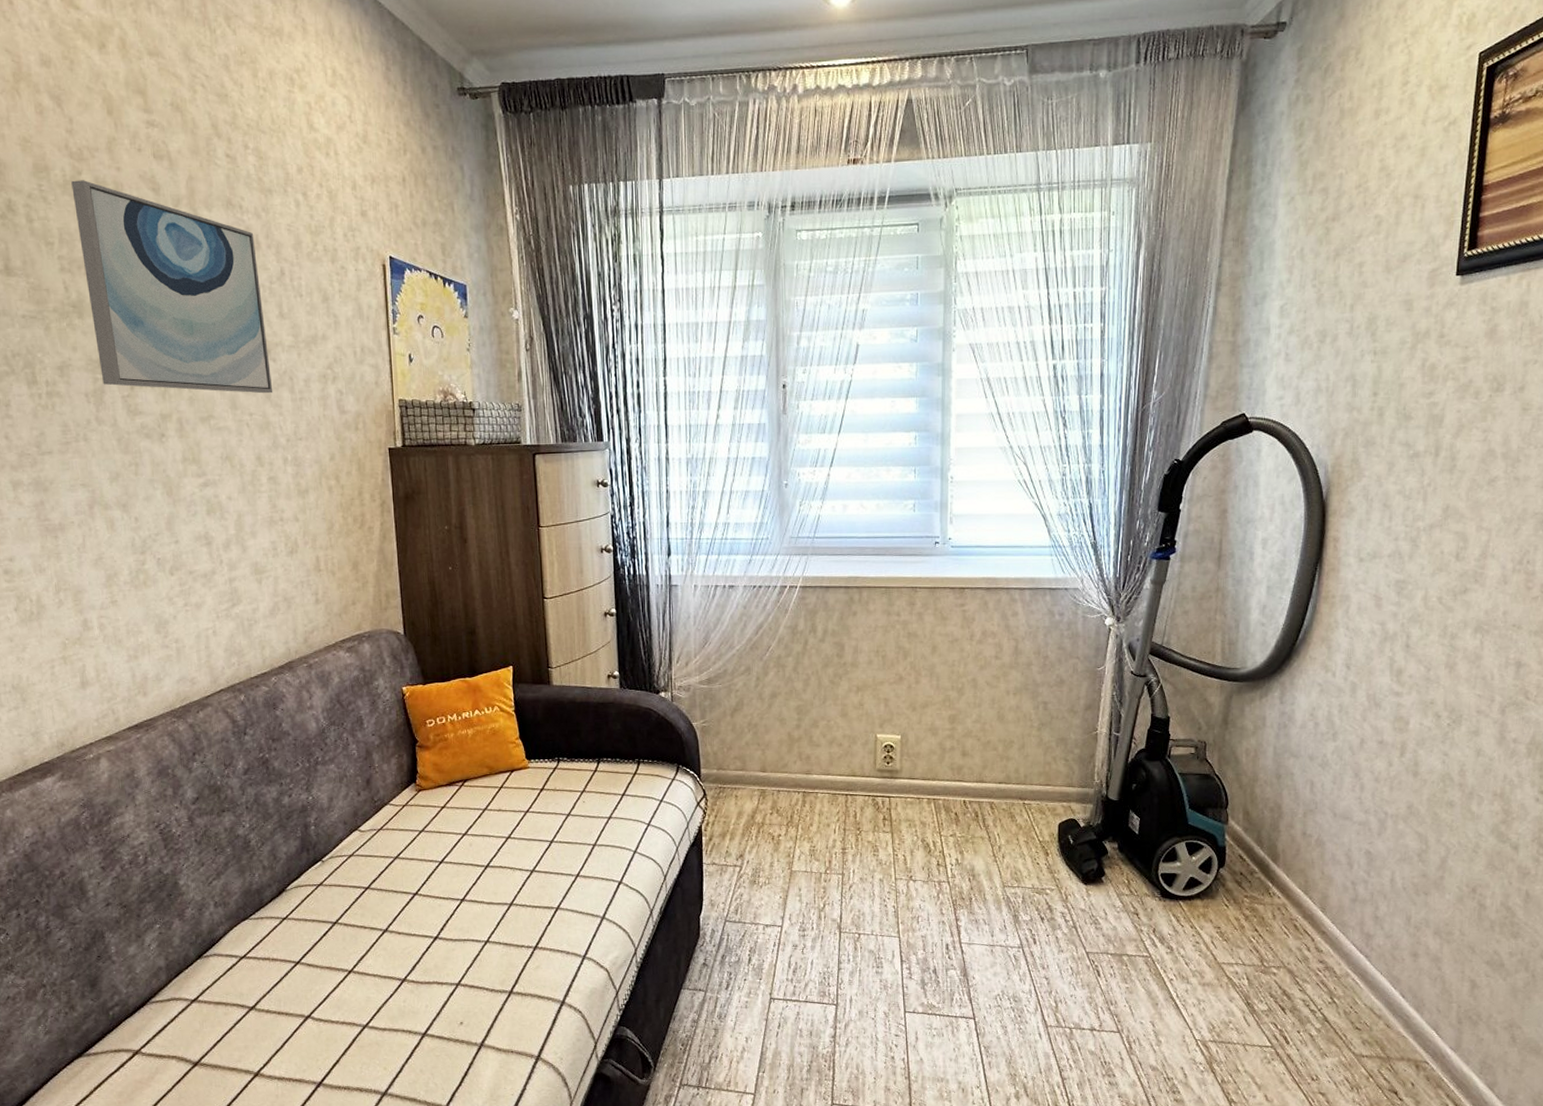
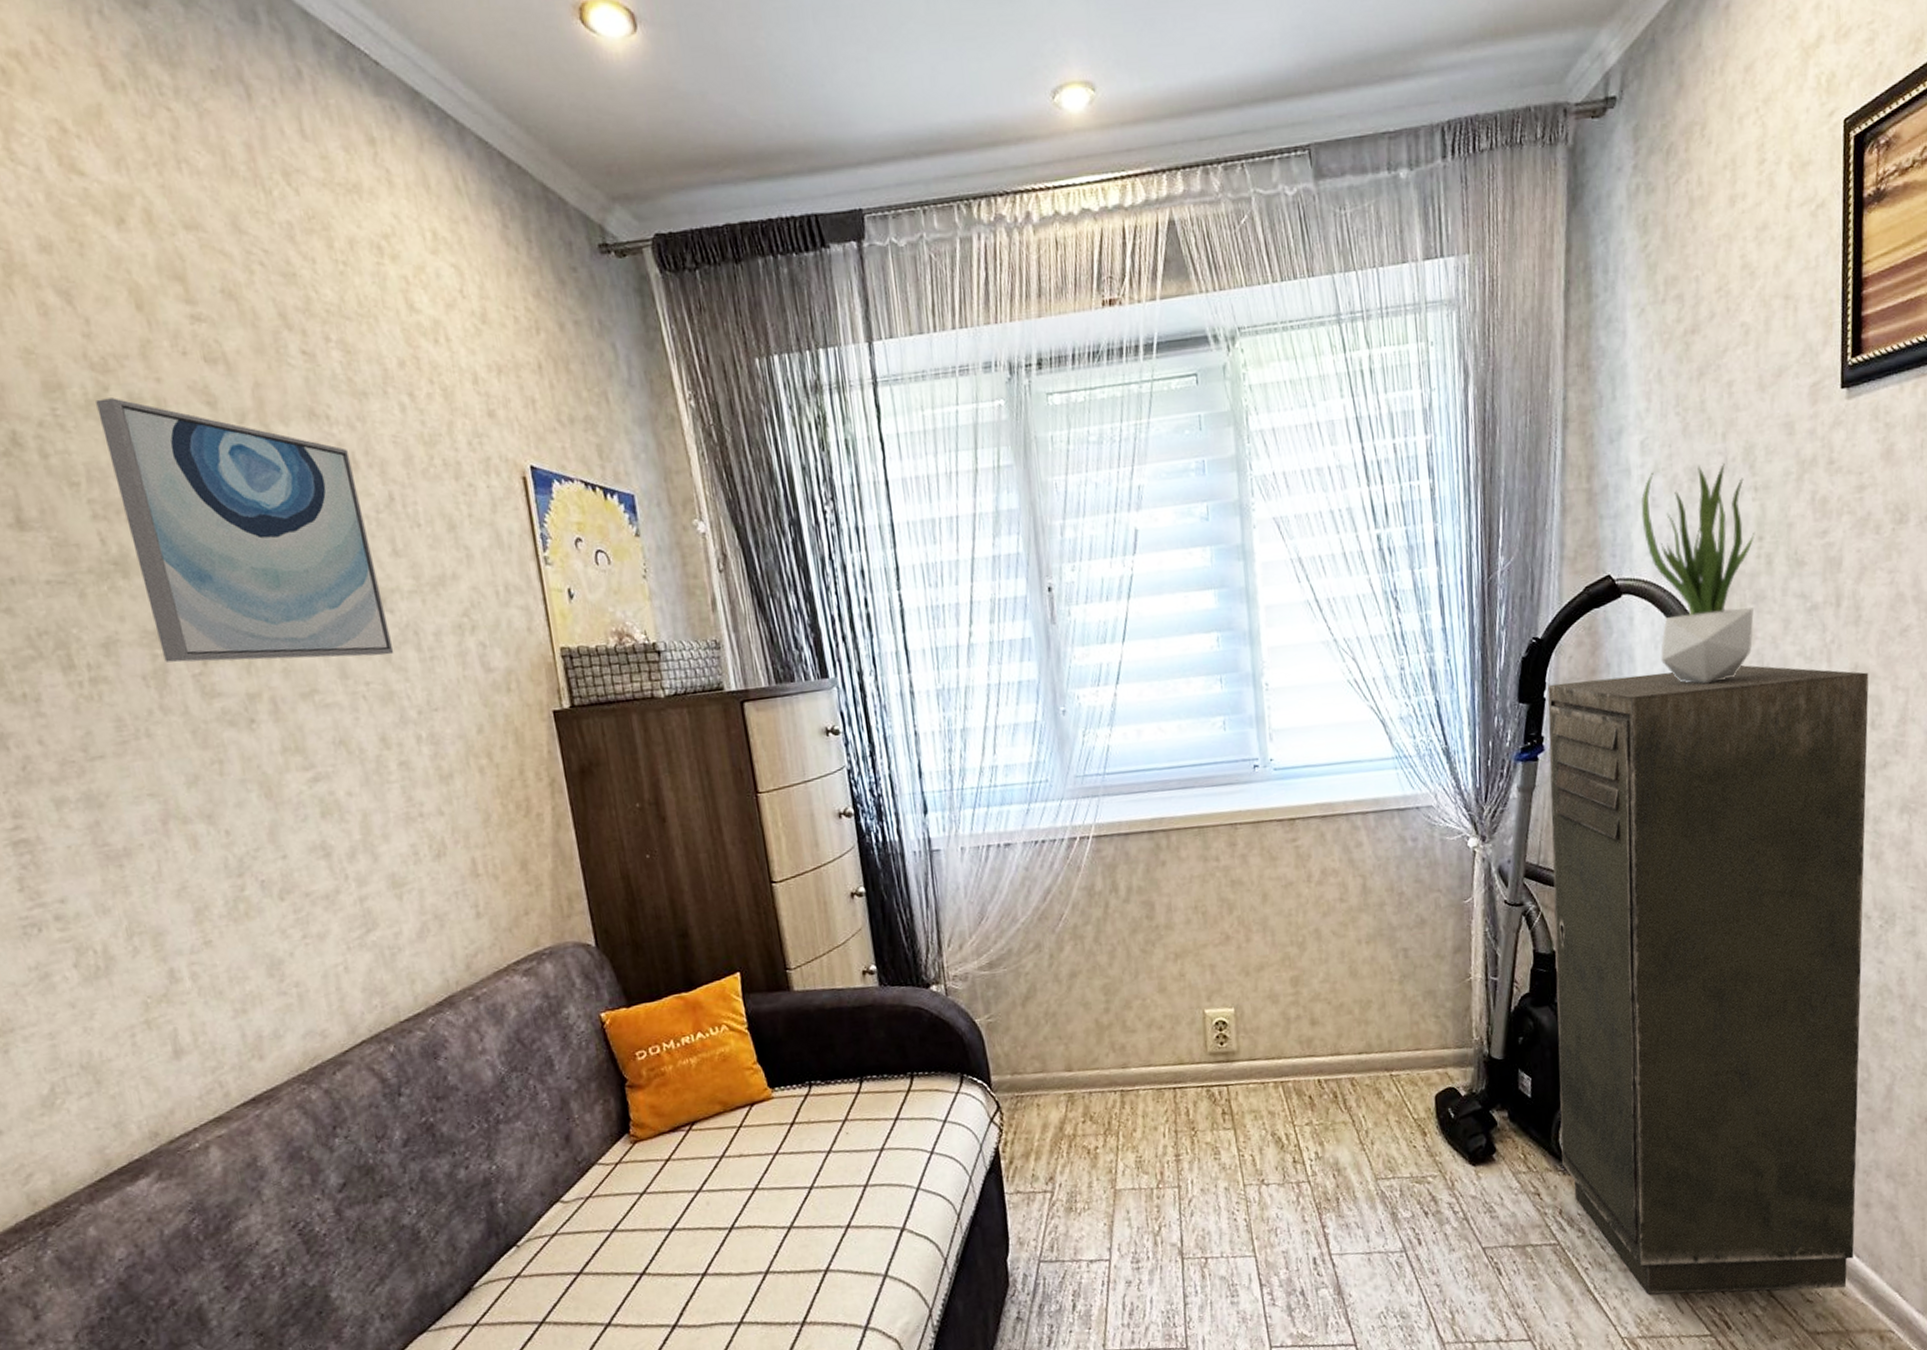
storage cabinet: none [1158,497,1458,1022] -> present [1547,665,1869,1295]
potted plant: none [1275,329,1371,509] -> present [1641,462,1755,683]

